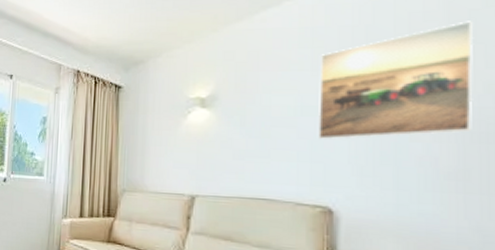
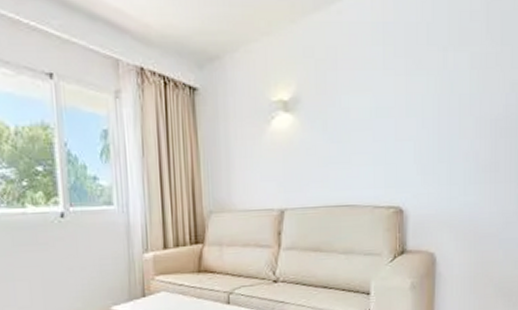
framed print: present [317,21,474,139] -> none [389,22,505,140]

